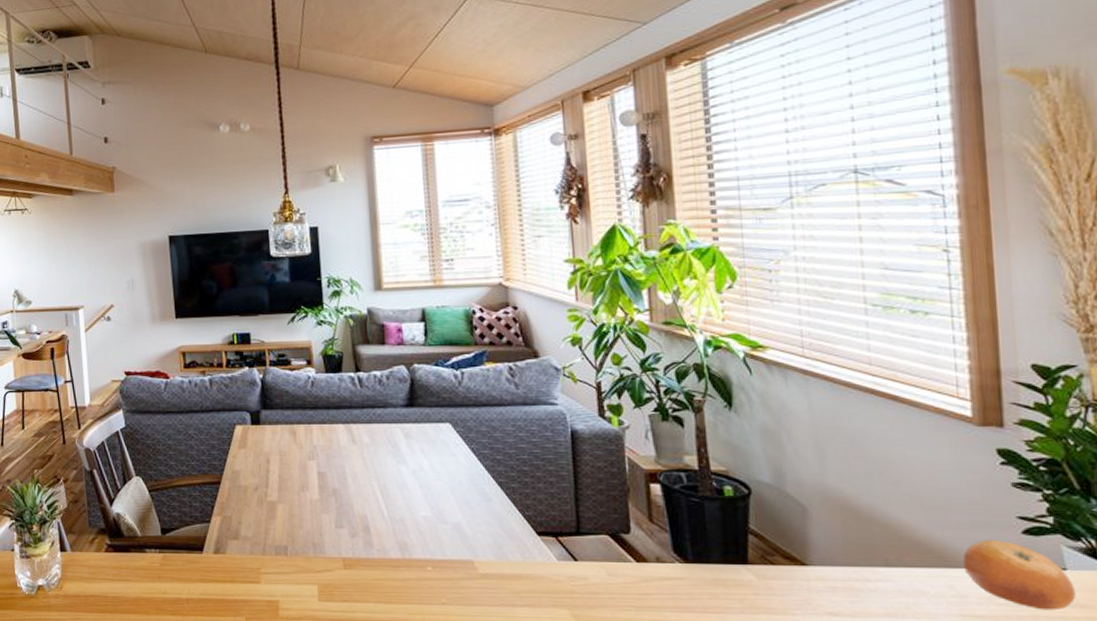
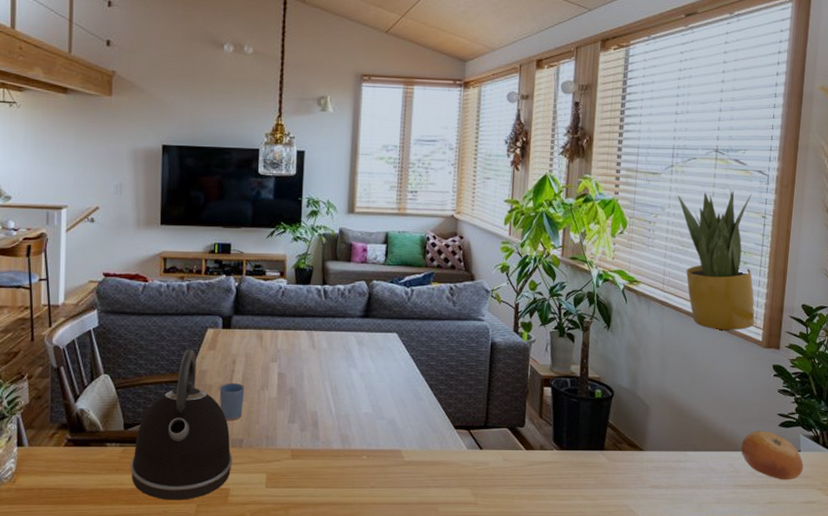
kettle: none [171,448,279,612] -> present [130,349,233,500]
mug: none [256,484,284,525] -> present [220,383,245,420]
planter: none [805,219,957,405] -> present [677,189,755,331]

